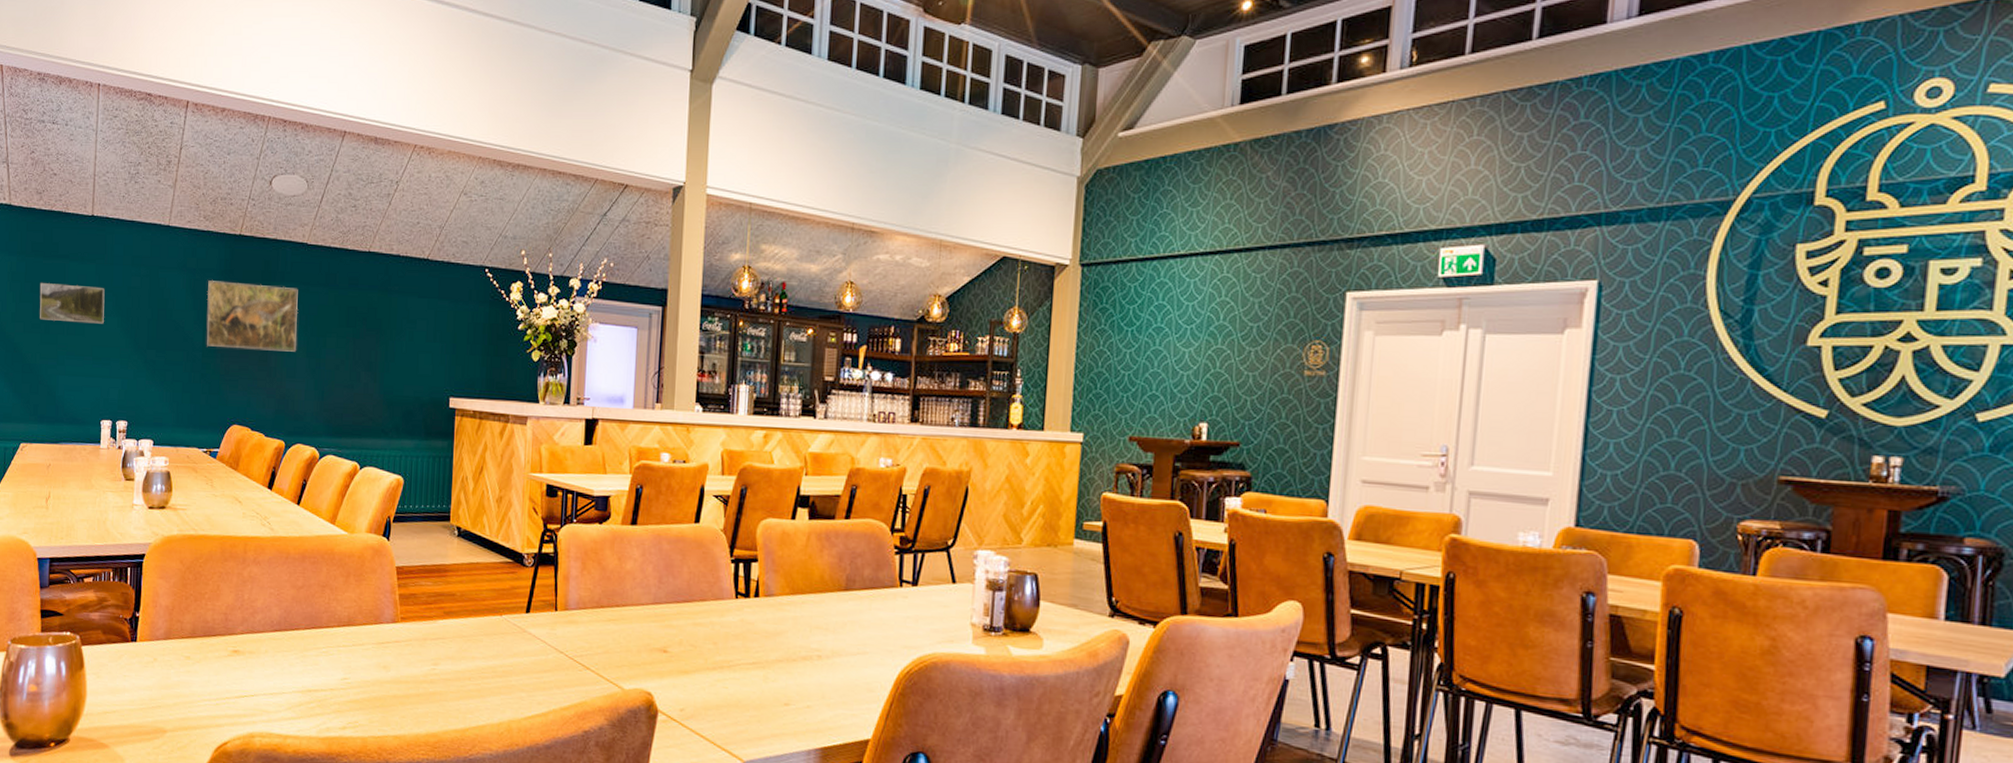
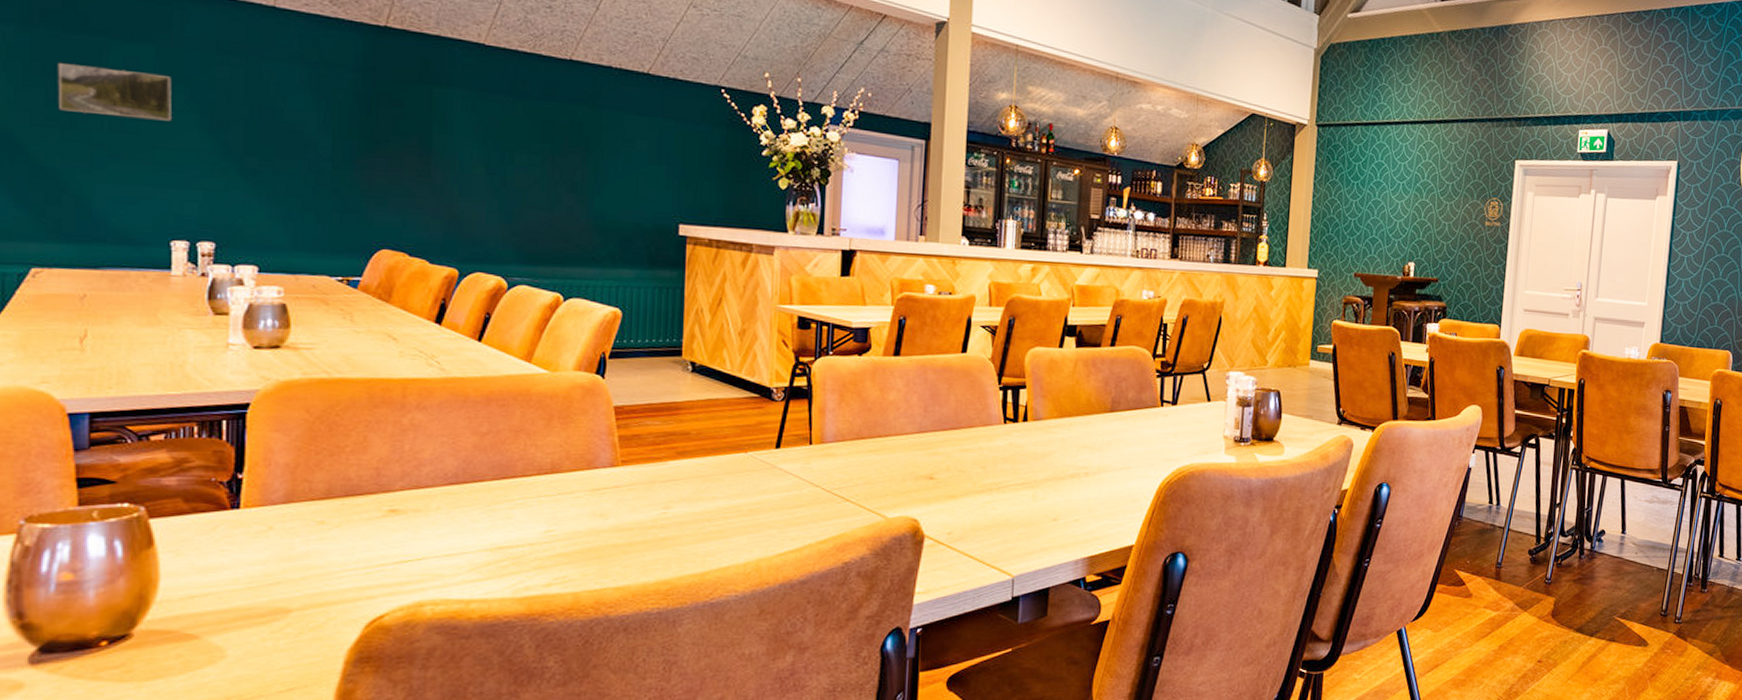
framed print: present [206,281,298,352] -> none [337,78,474,168]

